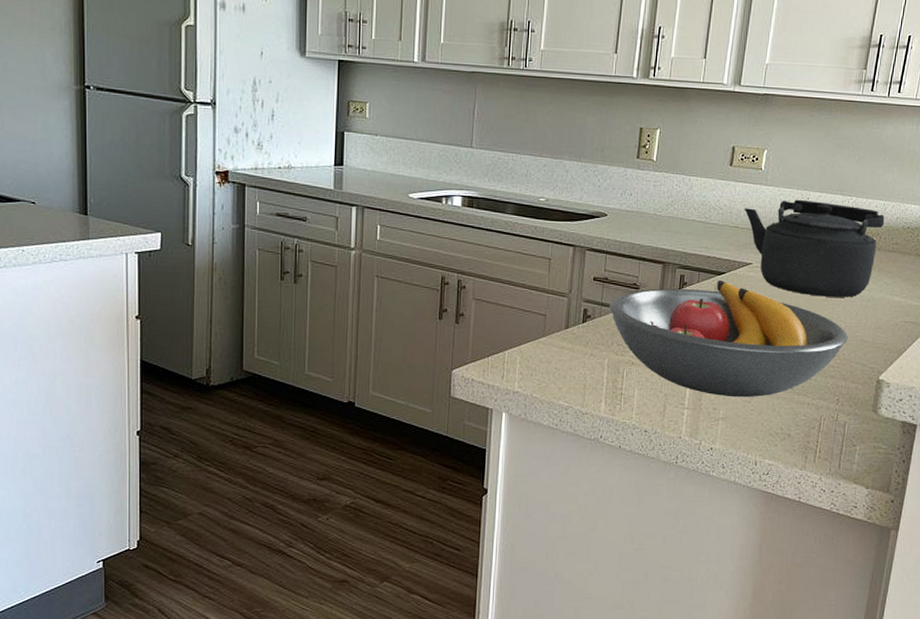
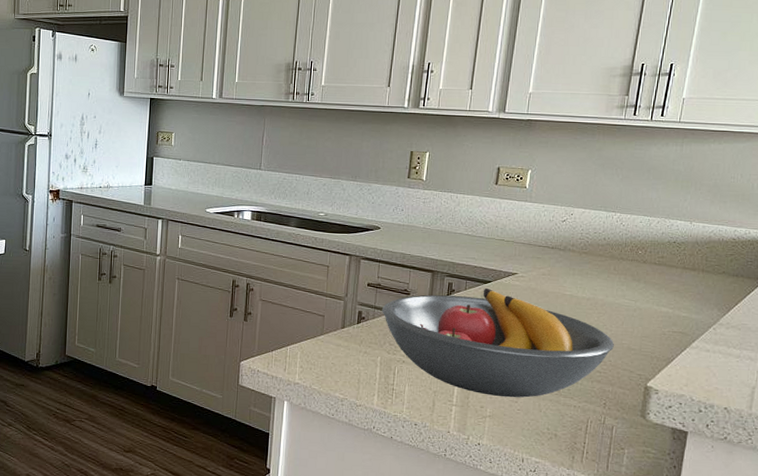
kettle: present [744,199,885,298] -> none [509,215,650,307]

